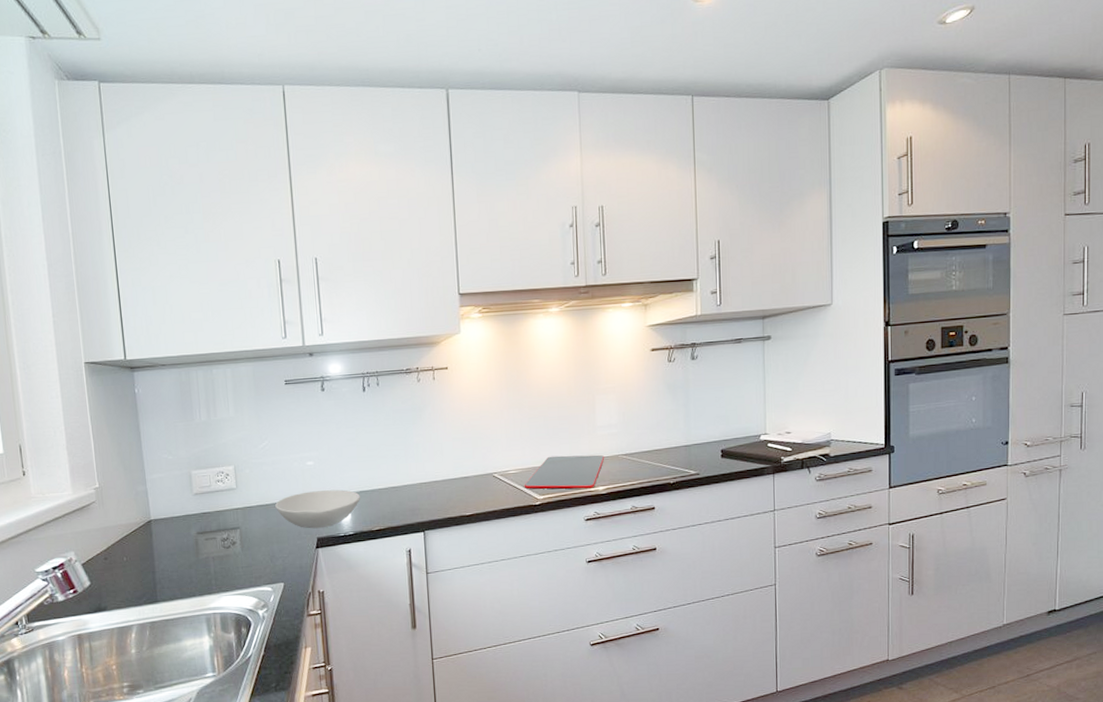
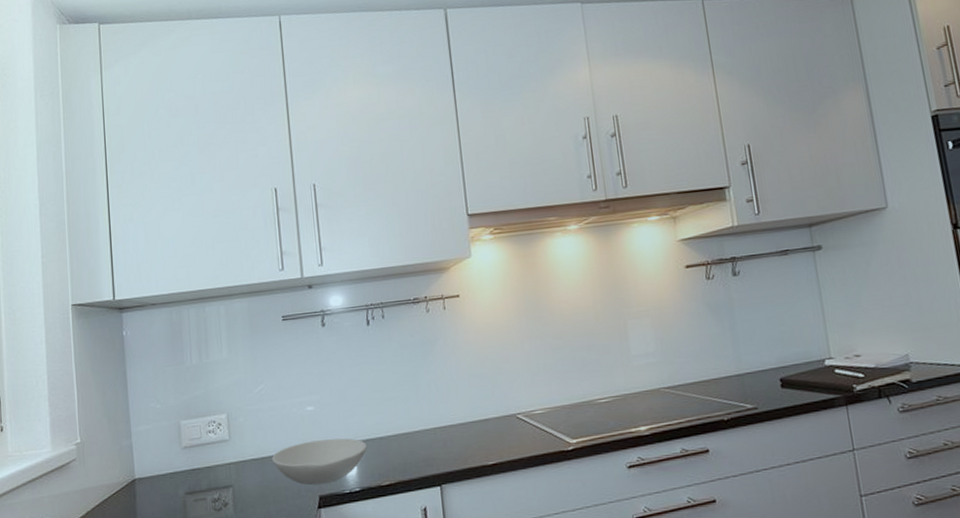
cutting board: present [524,454,605,489] -> none [553,388,645,432]

